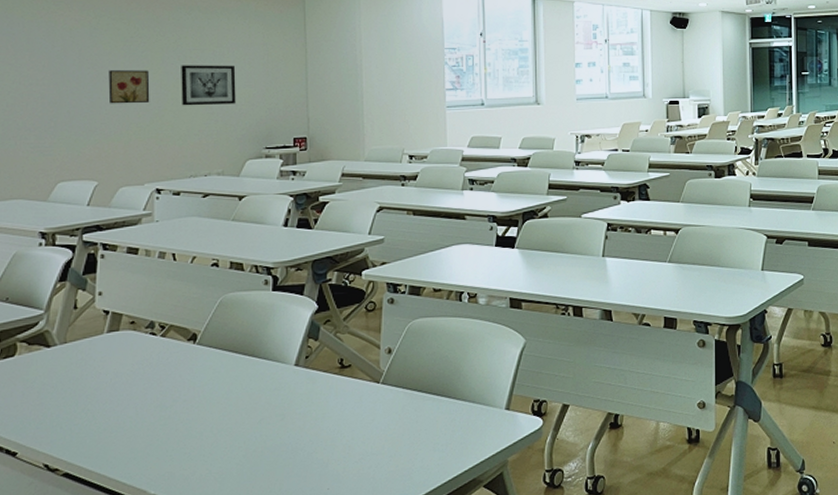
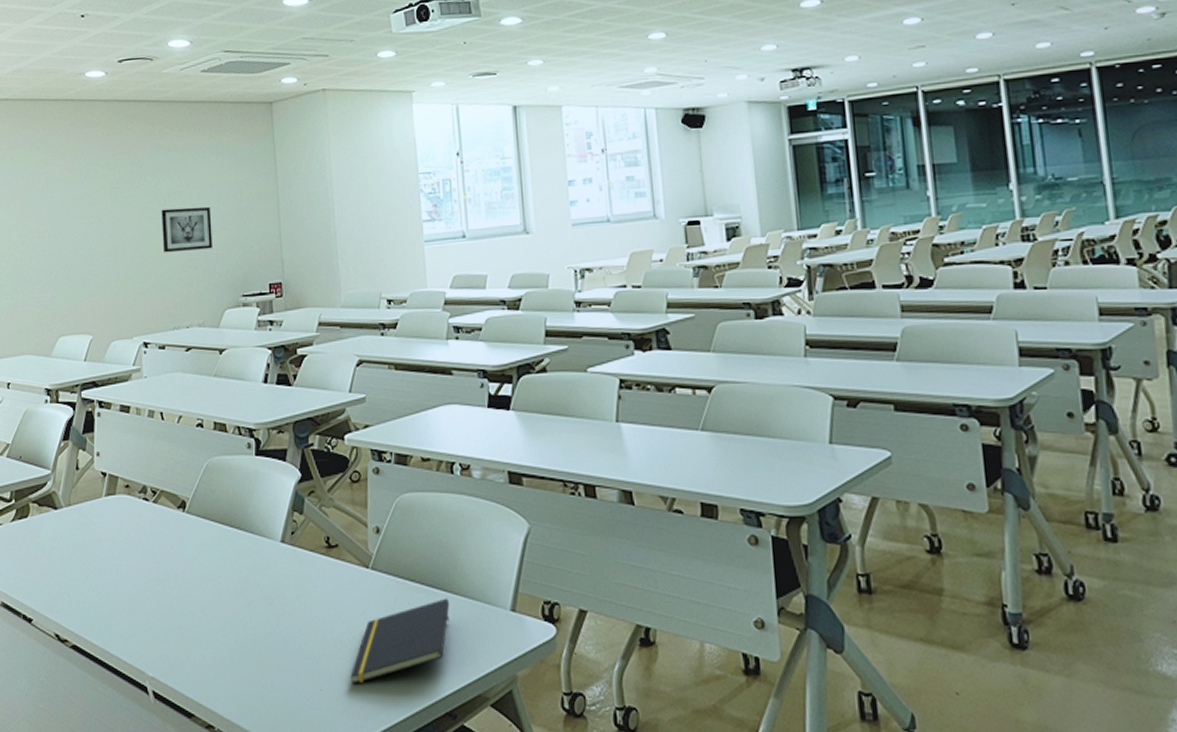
wall art: present [108,70,150,104] -> none [98,217,135,254]
notepad: none [357,403,453,481] -> present [350,598,450,684]

